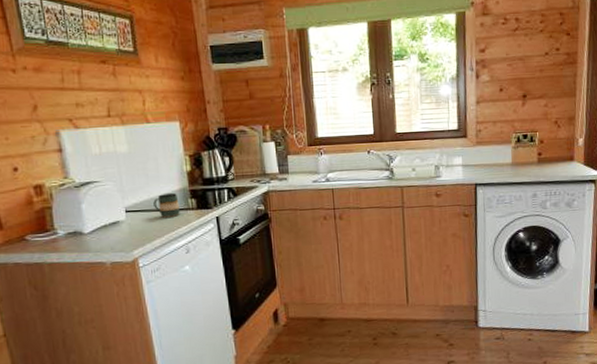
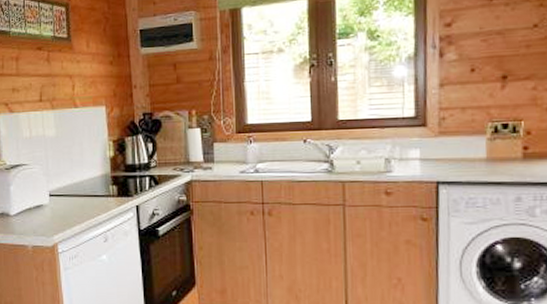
mug: present [153,193,180,218] -> none [76,179,101,204]

